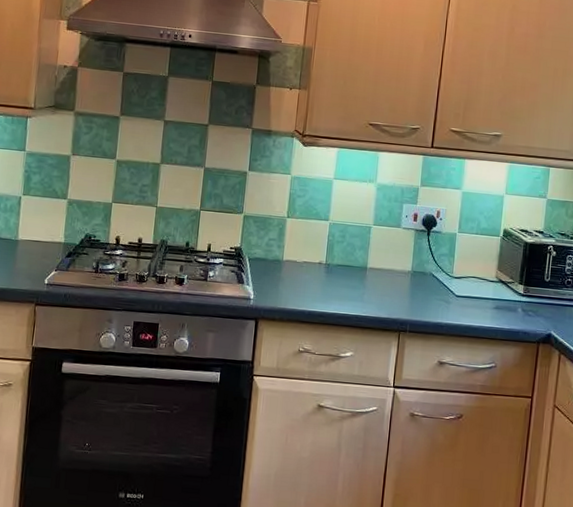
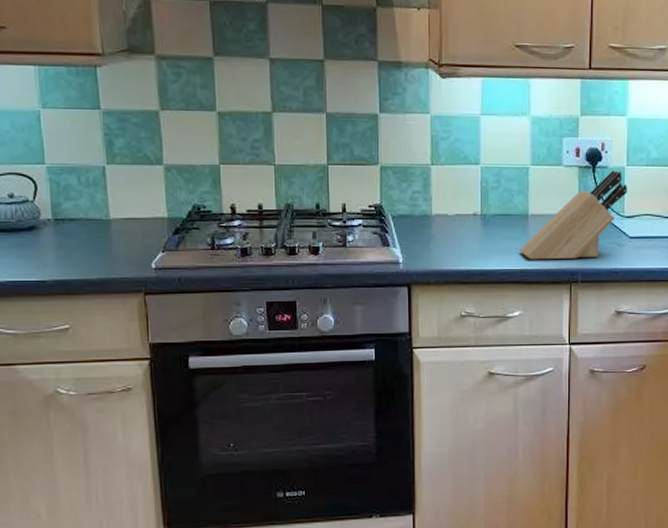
knife block: none [355,235,458,311] -> present [518,170,627,260]

